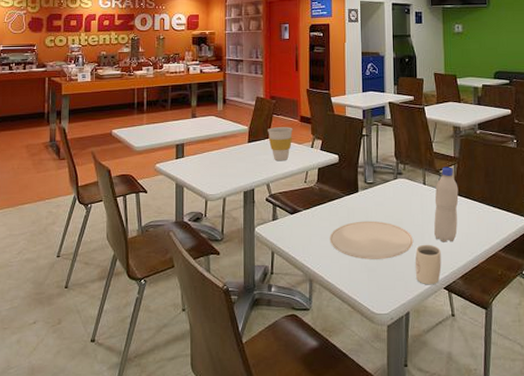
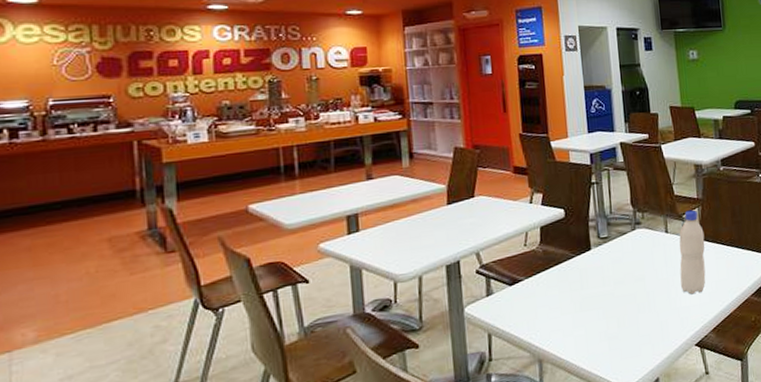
cup: present [268,127,293,161] -> none [472,181,505,224]
plate: present [329,221,414,259] -> none [560,280,659,327]
mug: present [415,244,442,285] -> none [661,298,691,345]

